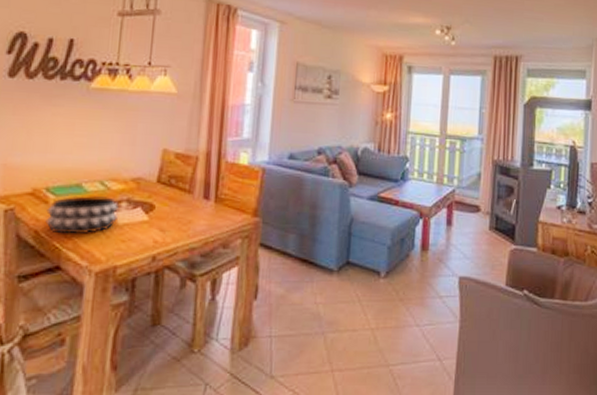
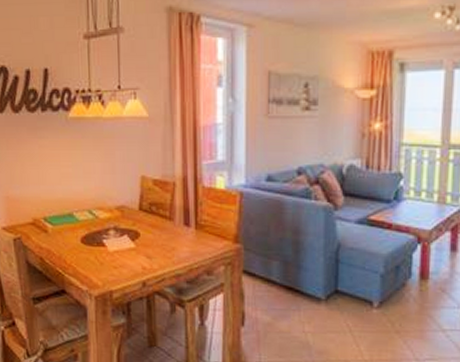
decorative bowl: present [45,195,119,235] -> none [47,224,108,261]

